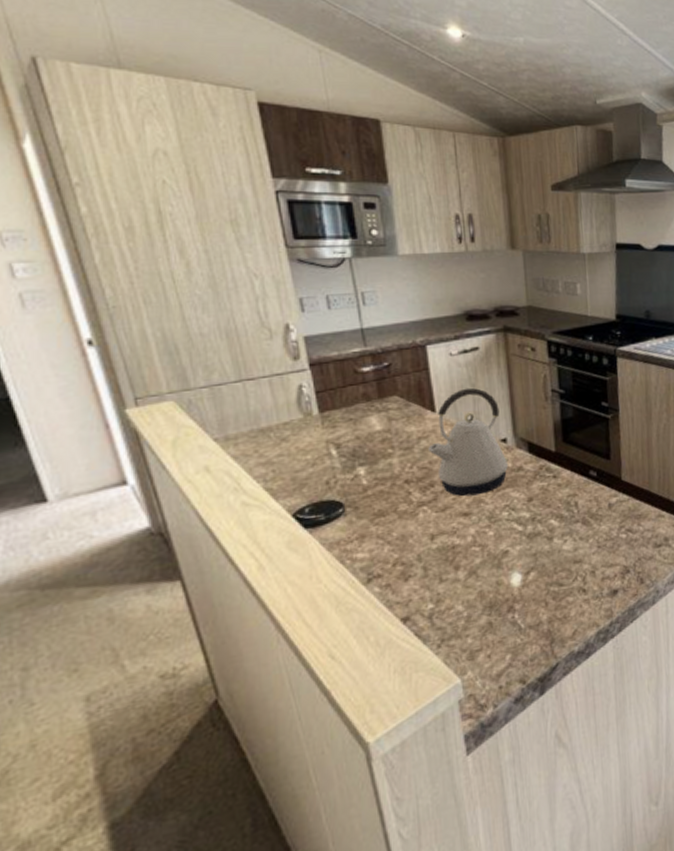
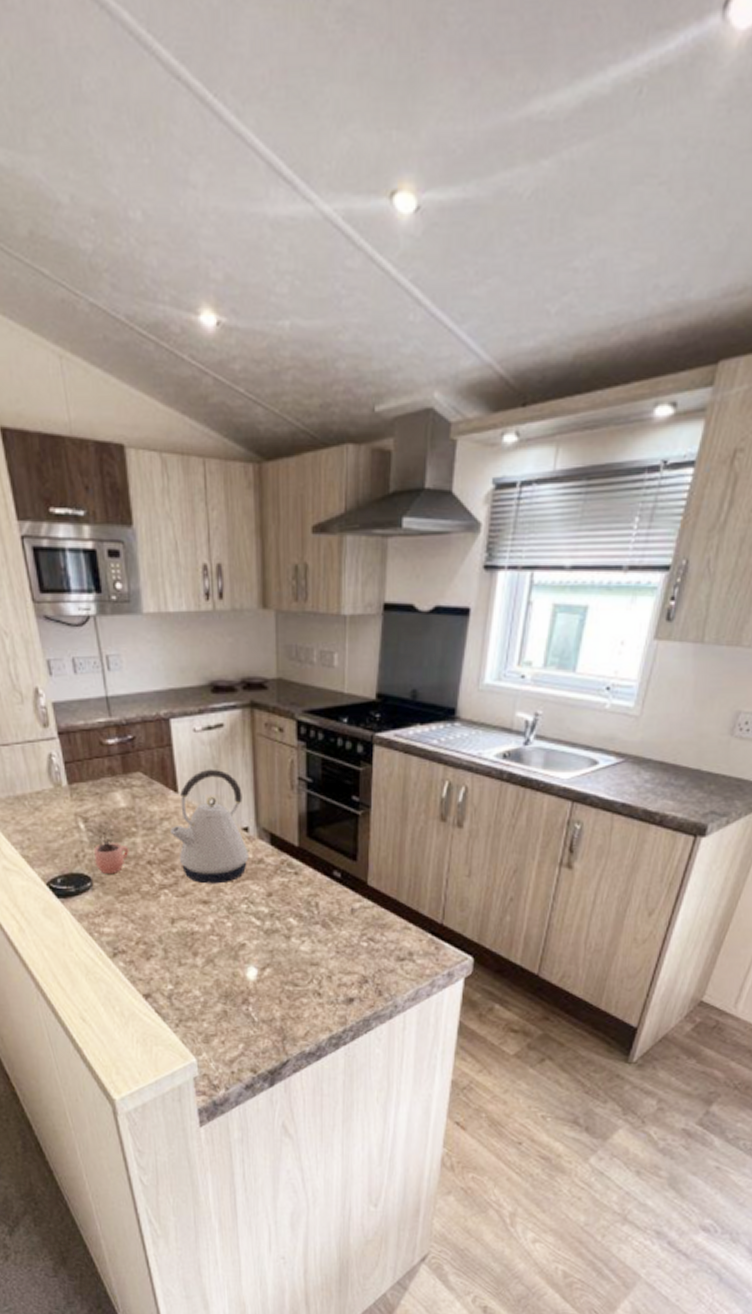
cocoa: none [345,451,385,498] -> present [92,827,129,875]

